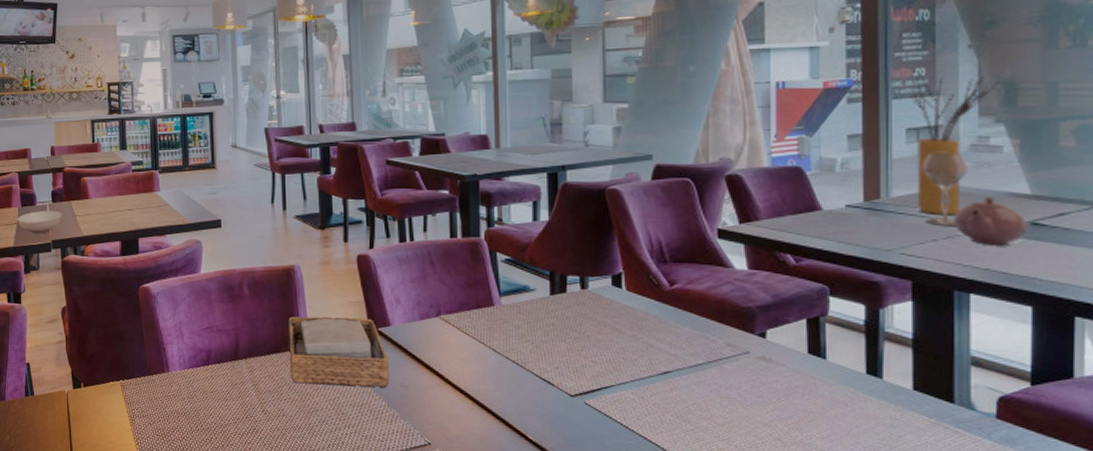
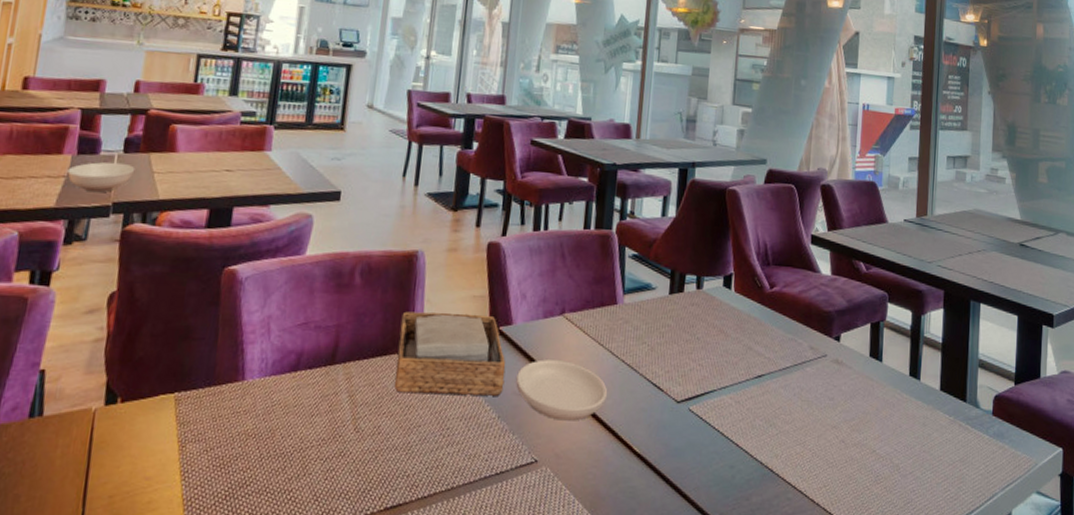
saucer: none [401,356,495,411] -> present [516,359,608,421]
vase: present [910,72,1001,216] -> none [950,110,1006,235]
wineglass: present [923,153,968,227] -> none [956,179,984,244]
teapot: present [953,196,1029,247] -> none [973,219,1018,263]

